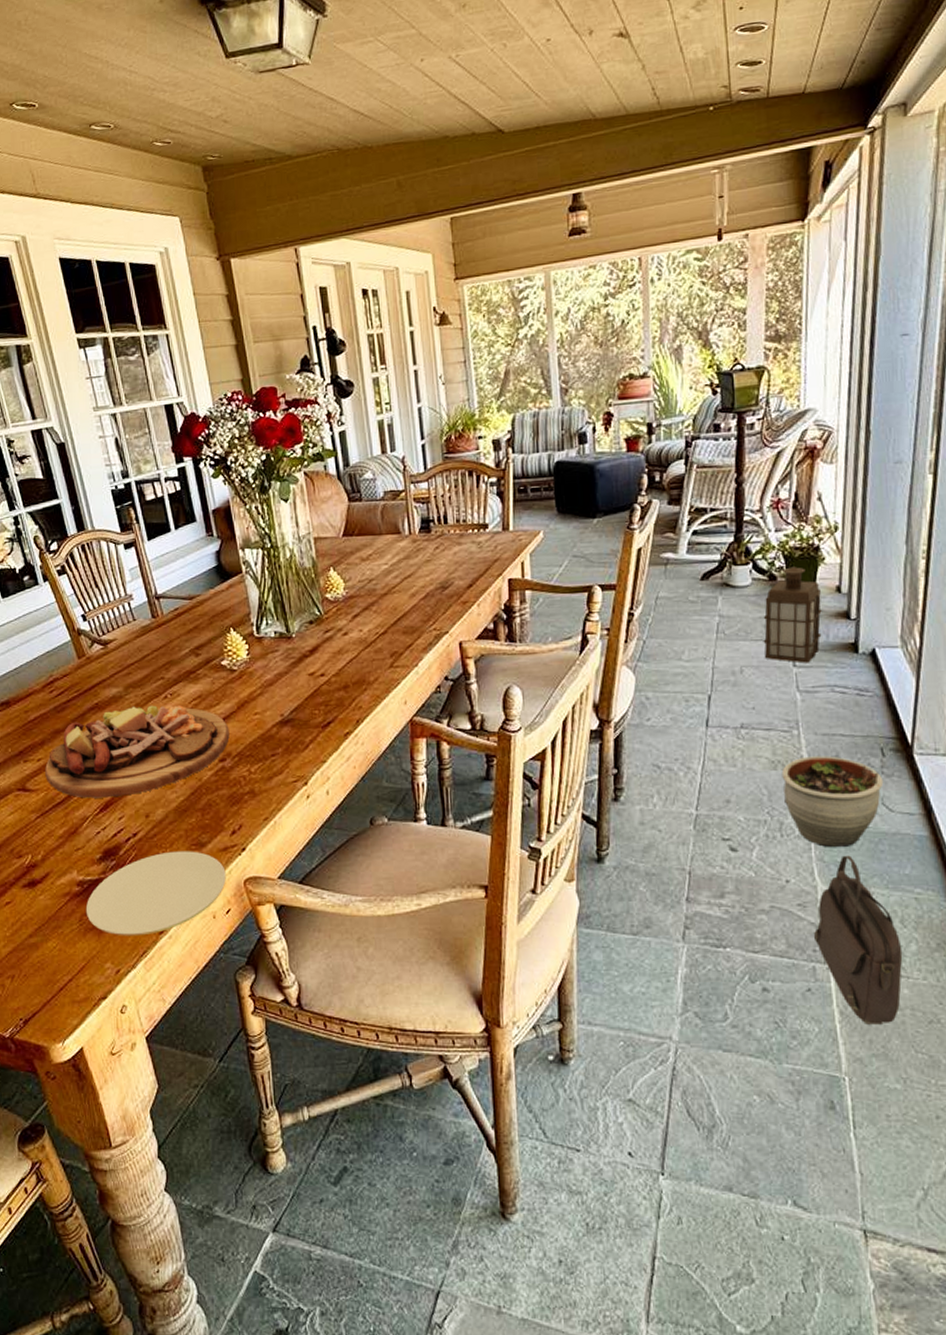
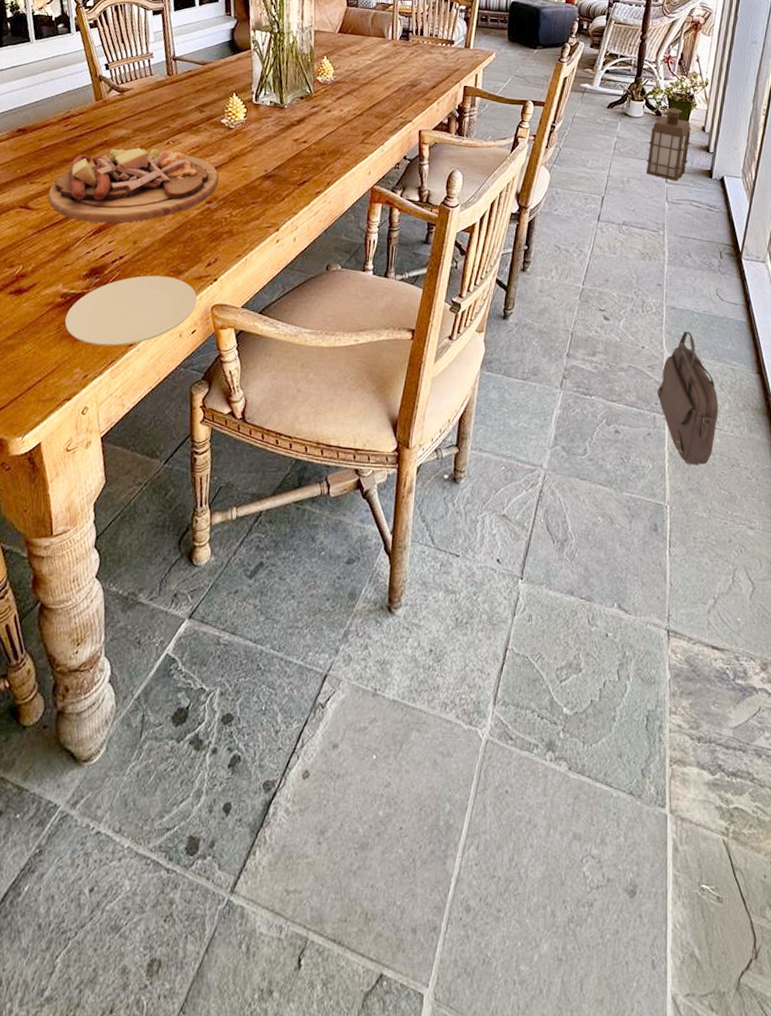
planter pot: present [781,756,884,847] -> none [648,252,719,324]

